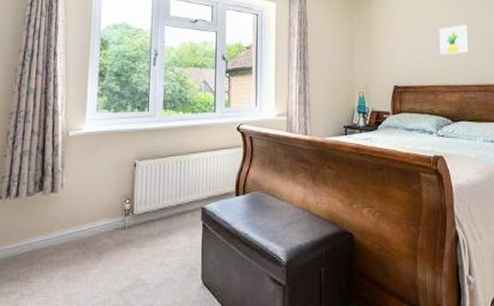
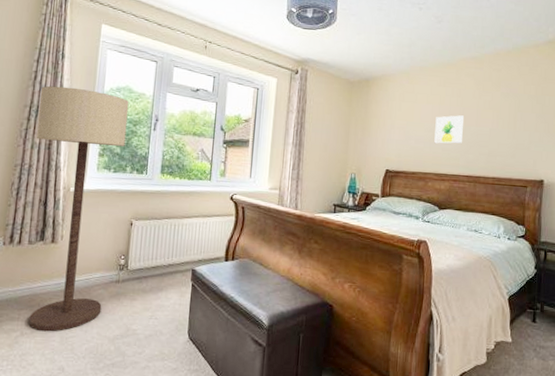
floor lamp: none [29,28,127,291] -> present [28,85,129,332]

